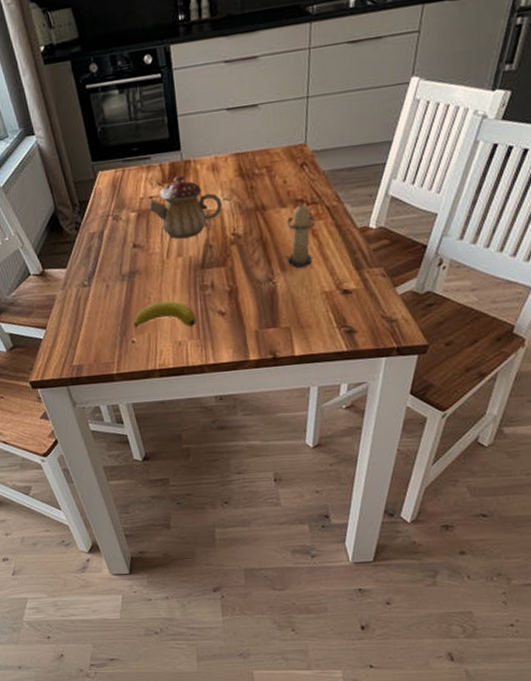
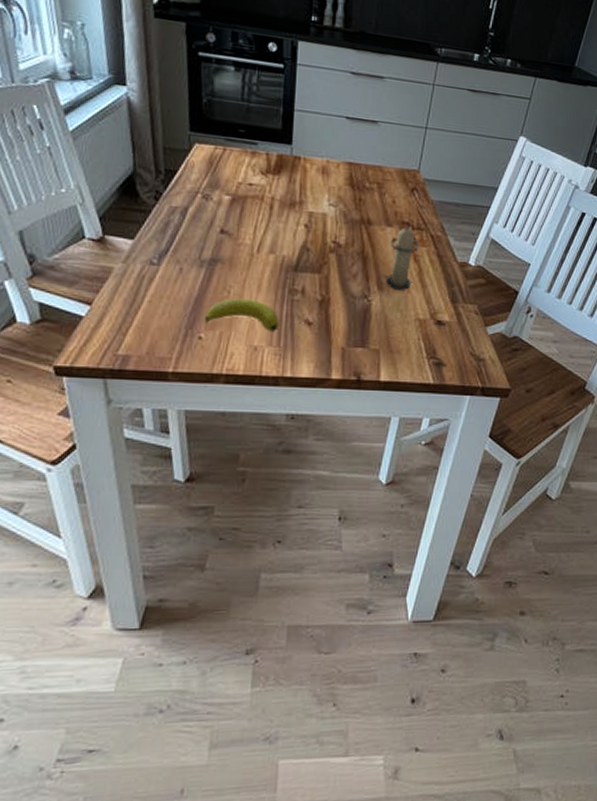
teapot: present [148,174,222,239] -> none [246,168,327,236]

